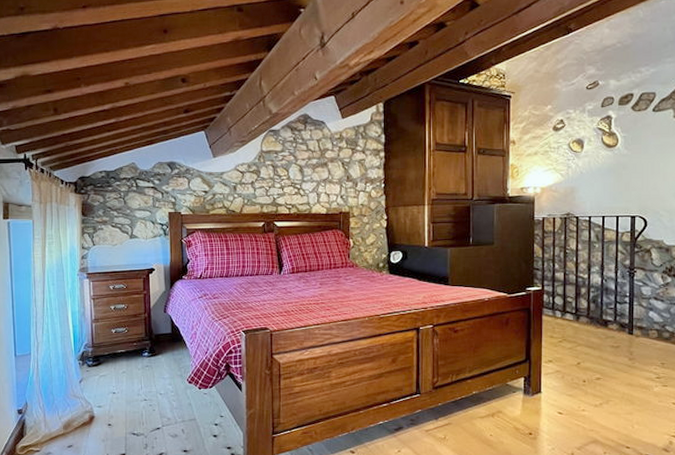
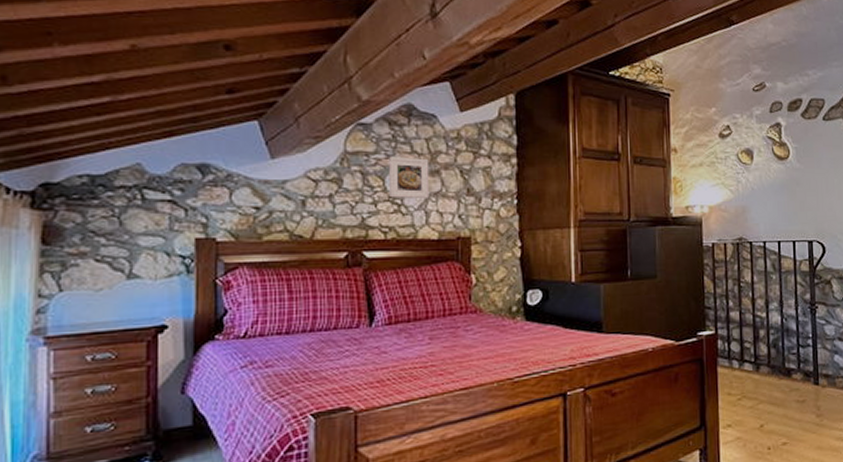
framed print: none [292,153,320,185] -> present [389,156,430,200]

